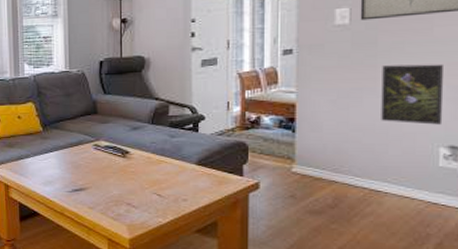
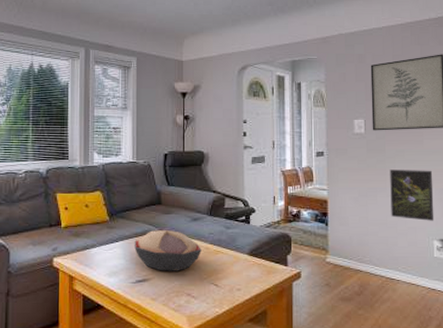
decorative bowl: none [70,140,142,181] -> present [134,230,202,271]

